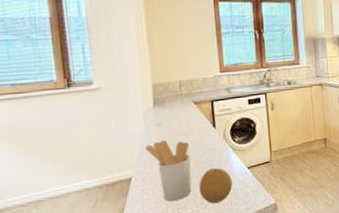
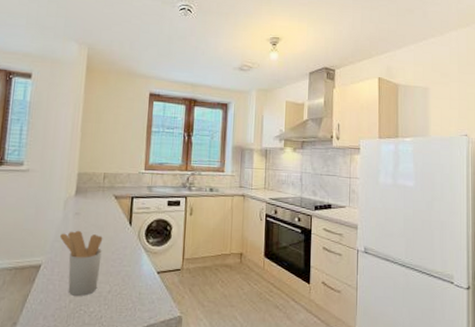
fruit: present [199,168,233,204] -> none [105,268,140,306]

